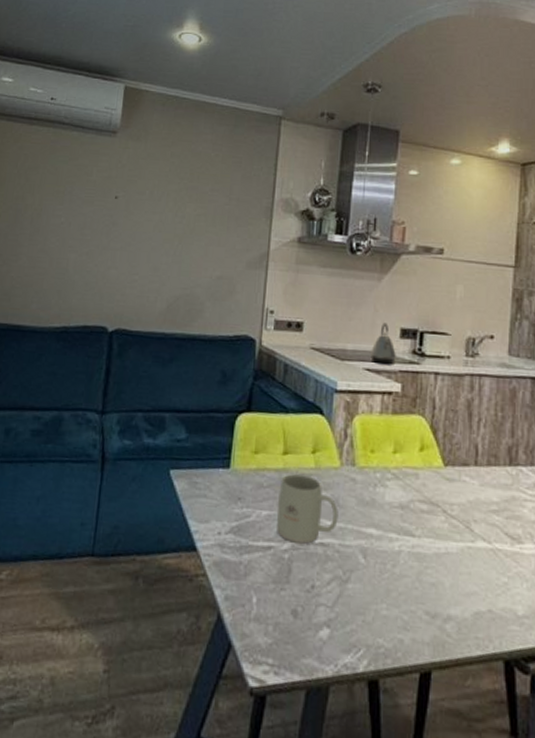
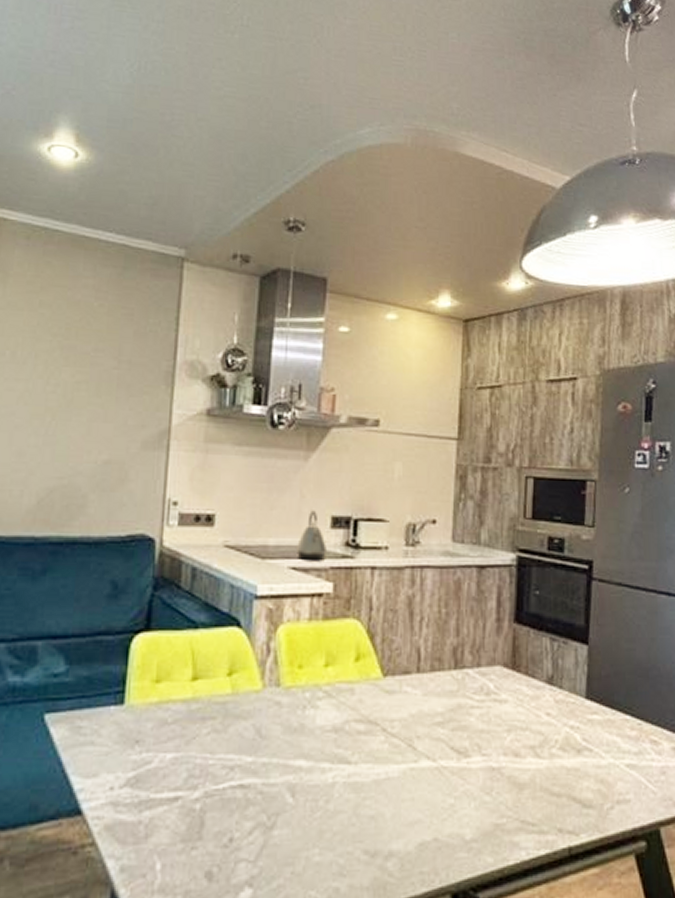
mug: present [277,474,338,544] -> none [185,704,261,789]

